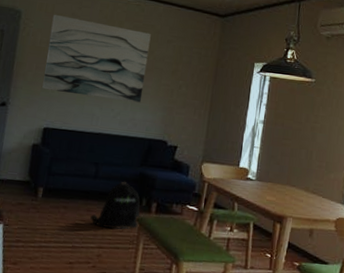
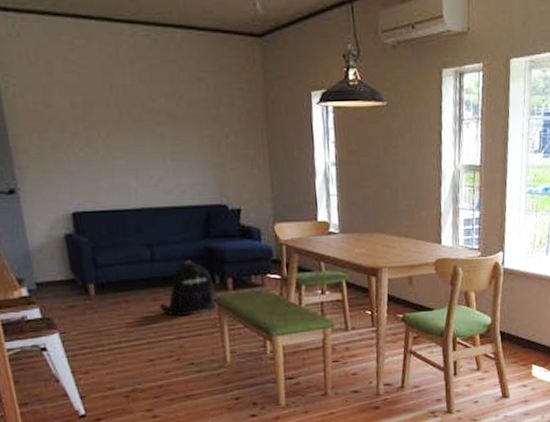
wall art: present [42,14,151,103] -> none [39,62,184,165]

